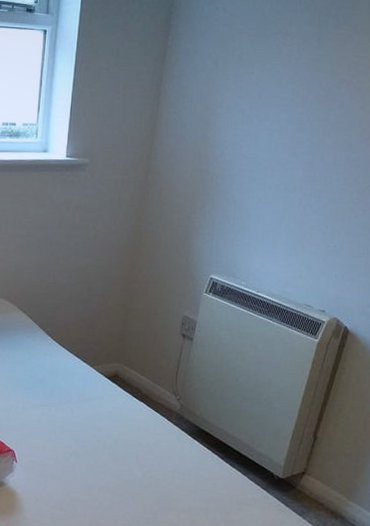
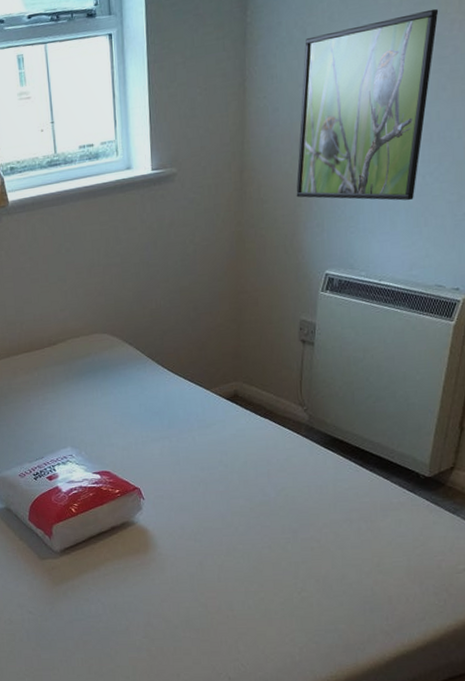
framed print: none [193,67,331,226] -> present [296,8,439,201]

